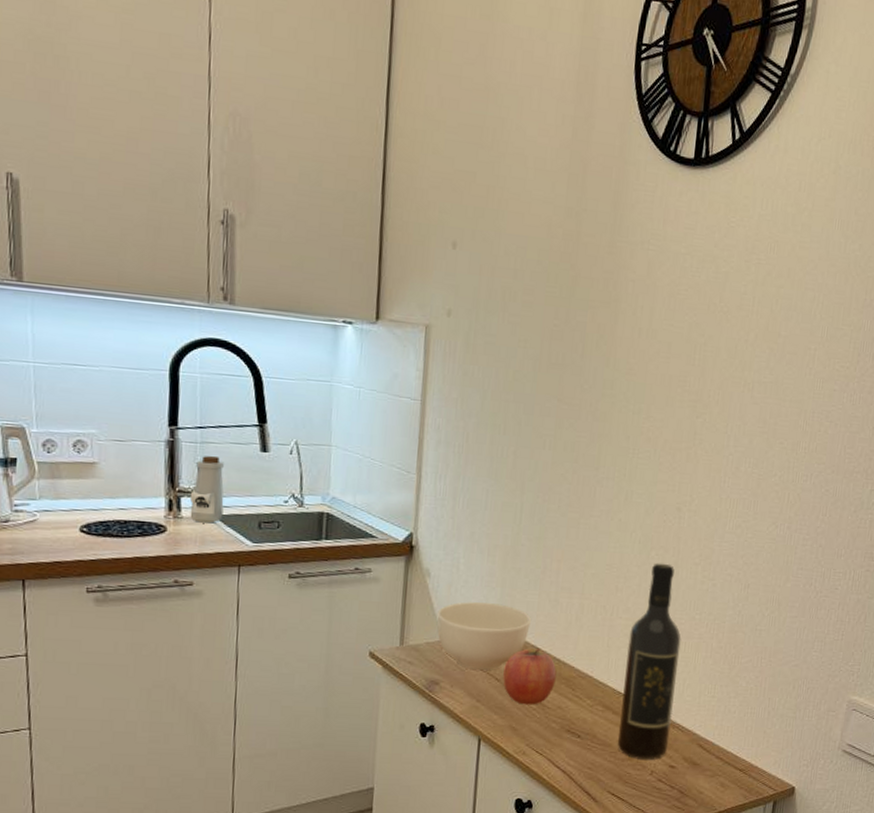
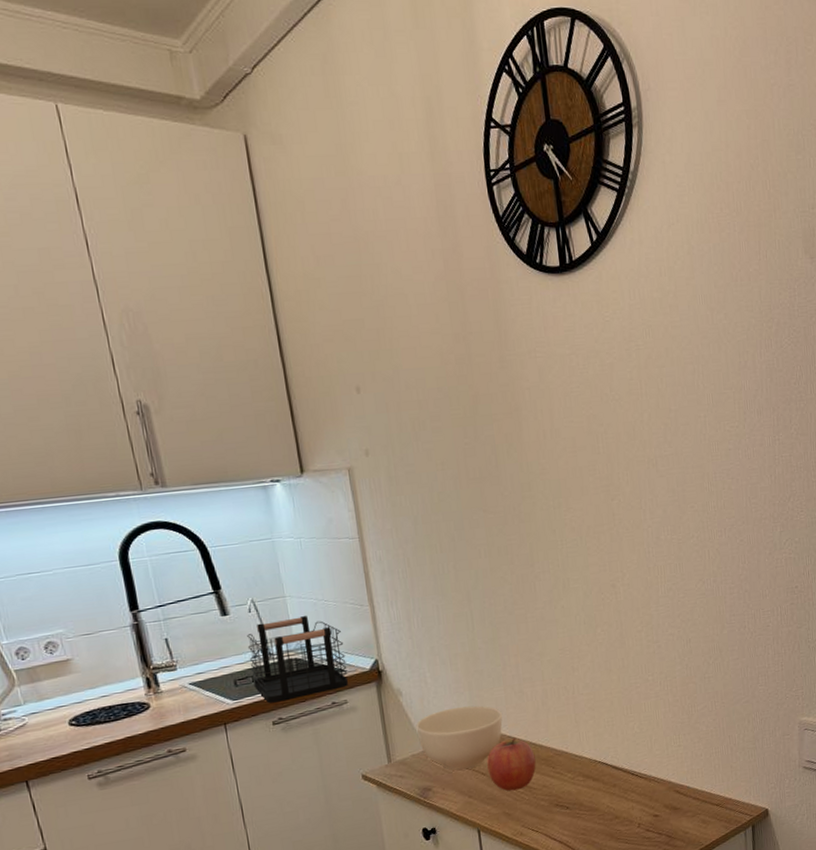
bottle: present [189,456,224,524] -> none [164,629,200,694]
dish rack: none [278,468,381,556] -> present [247,616,348,704]
wine bottle: present [617,563,681,760] -> none [593,637,649,815]

